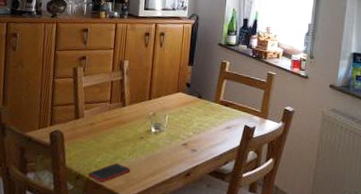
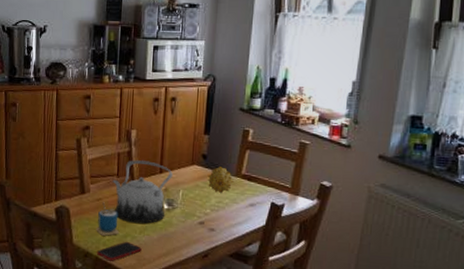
cup: none [87,125,111,158] -> present [95,201,120,236]
teapot: none [105,87,160,146] -> present [112,160,173,224]
fruit: none [190,93,213,117] -> present [207,165,234,193]

